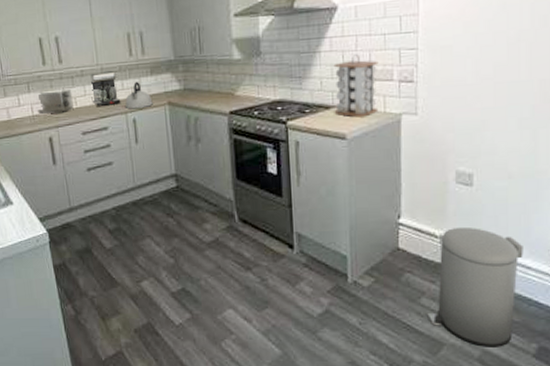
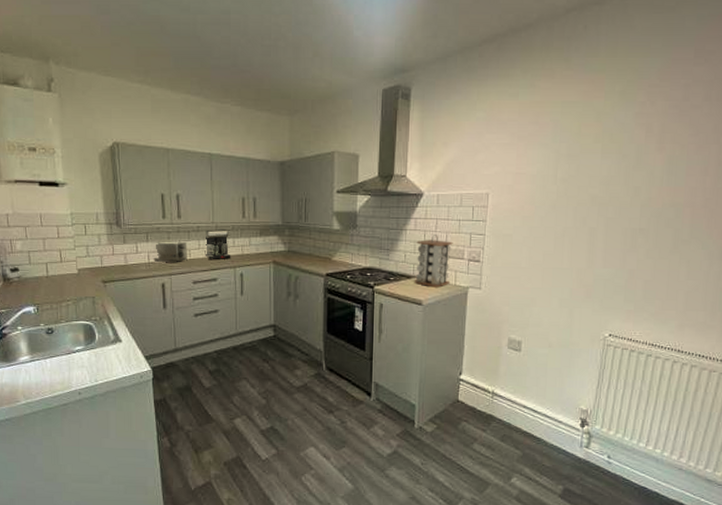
kettle: present [125,81,153,110] -> none [235,240,260,265]
pedal bin: present [426,226,523,347] -> none [476,385,557,488]

